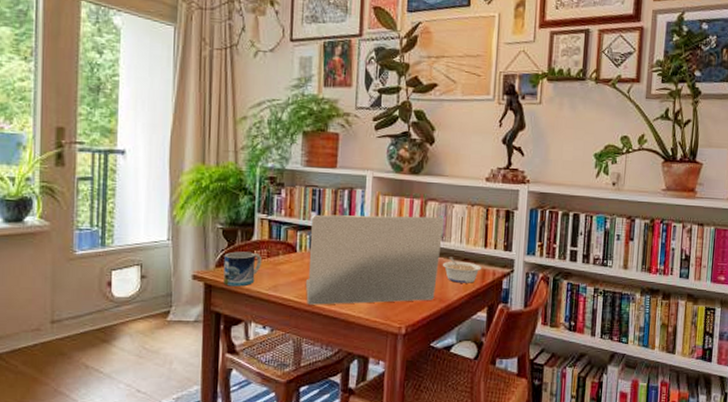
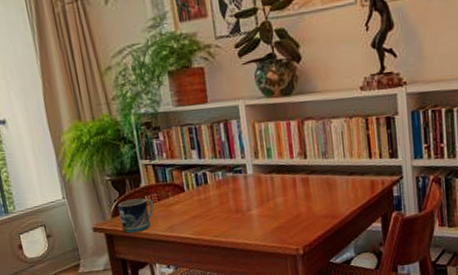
laptop: present [305,214,444,305] -> none [193,135,327,240]
legume: present [442,257,482,283] -> none [329,173,370,198]

